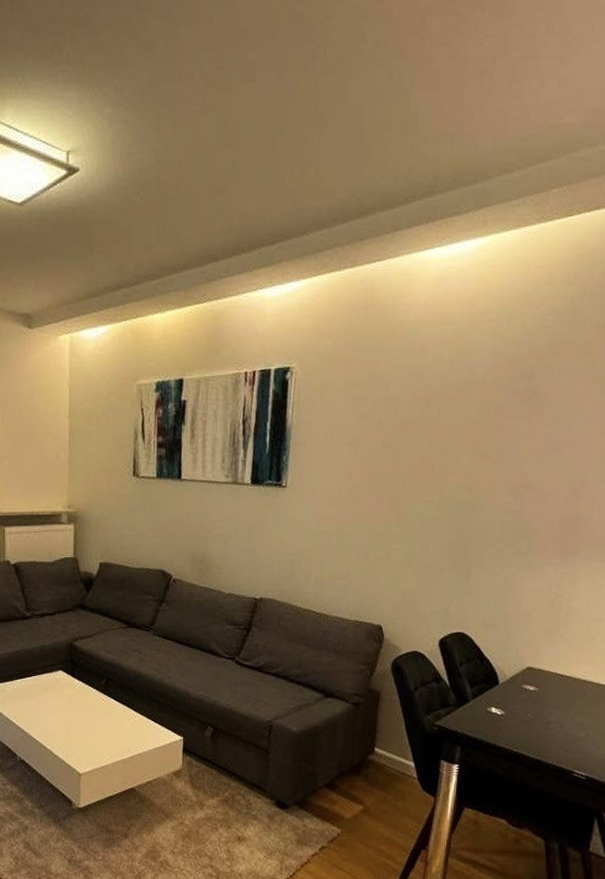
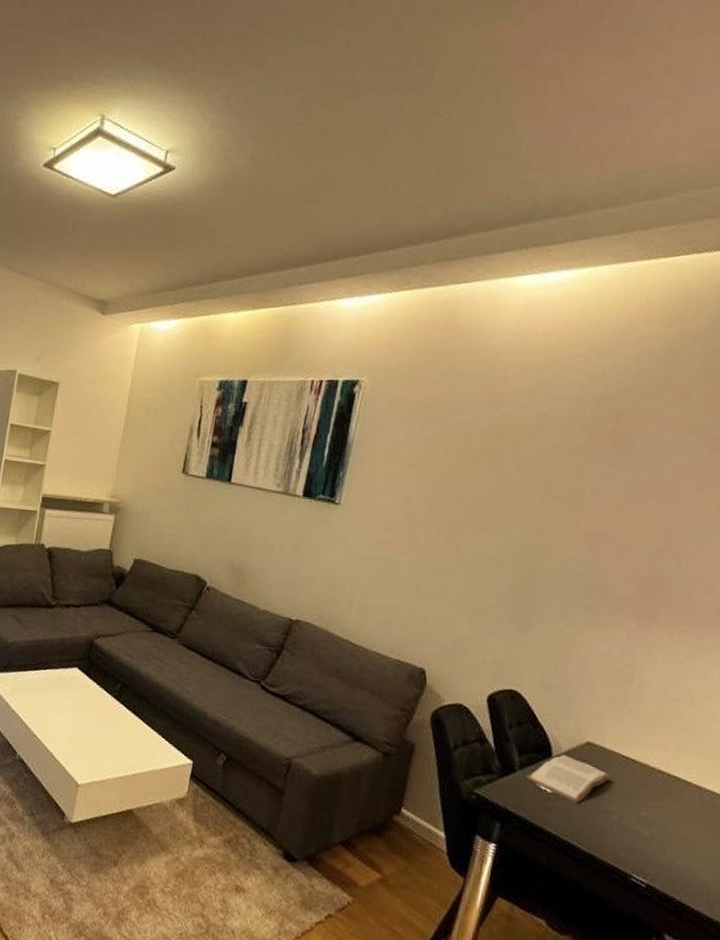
book: none [478,681,549,720] -> present [525,755,610,804]

